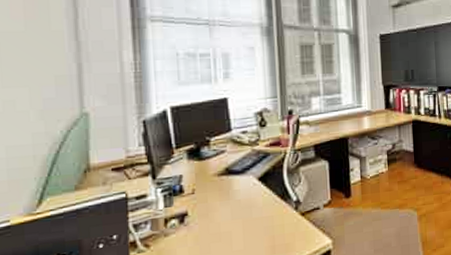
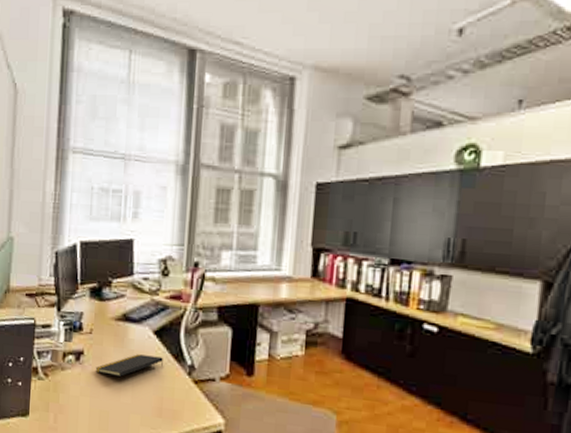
notepad: none [202,199,271,229] -> present [95,354,163,377]

